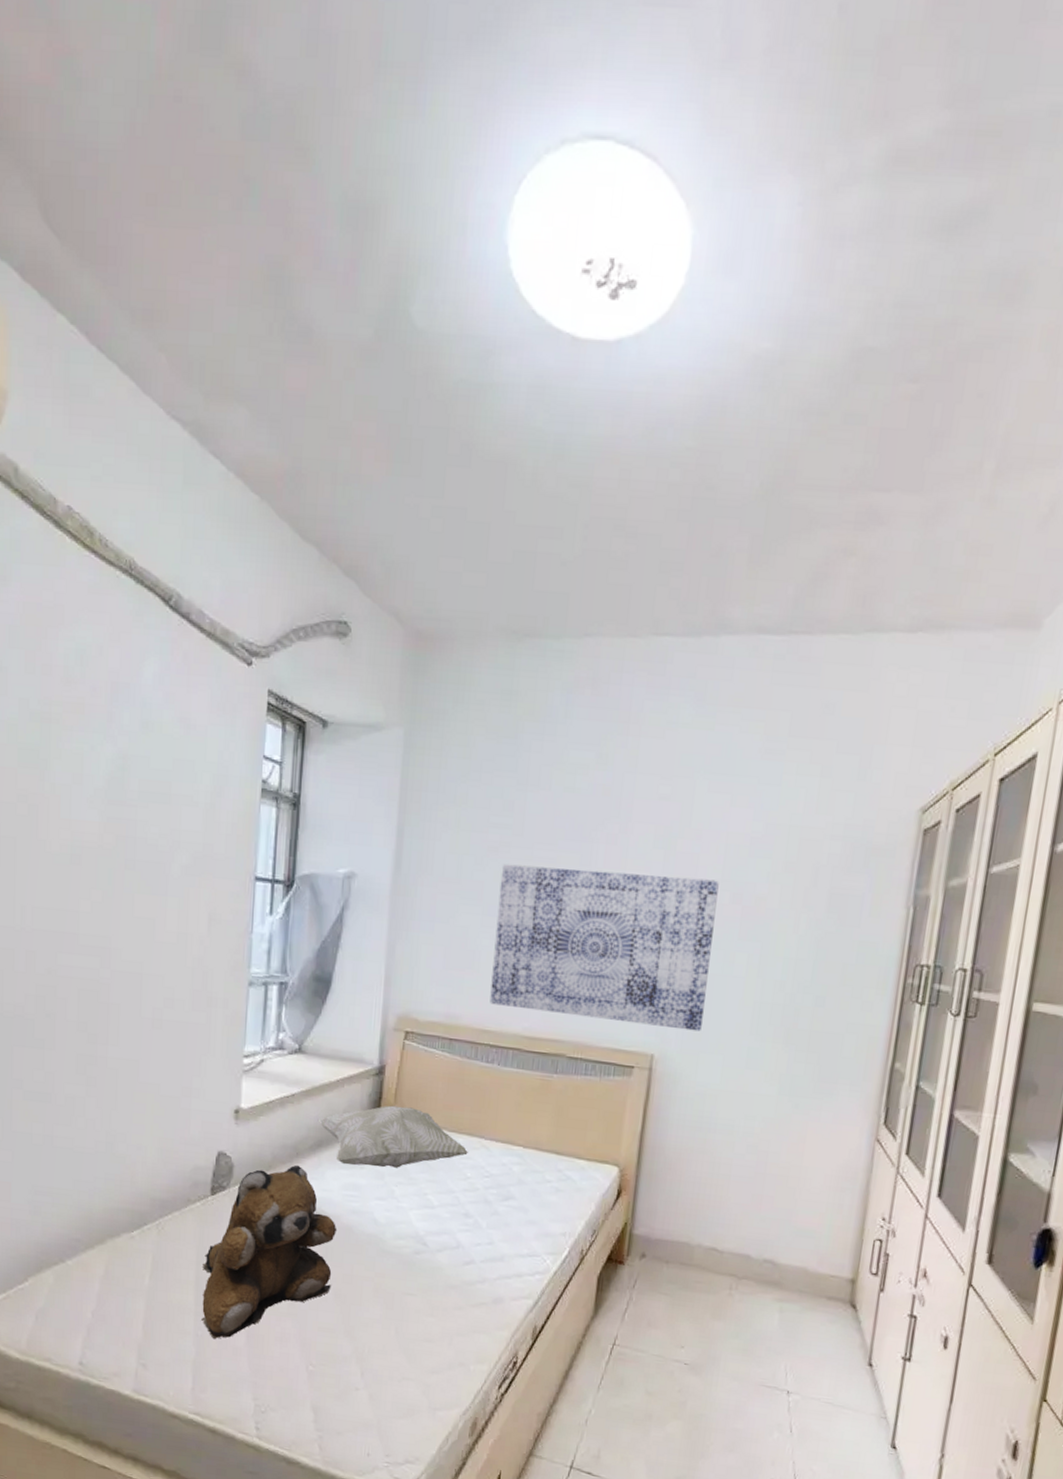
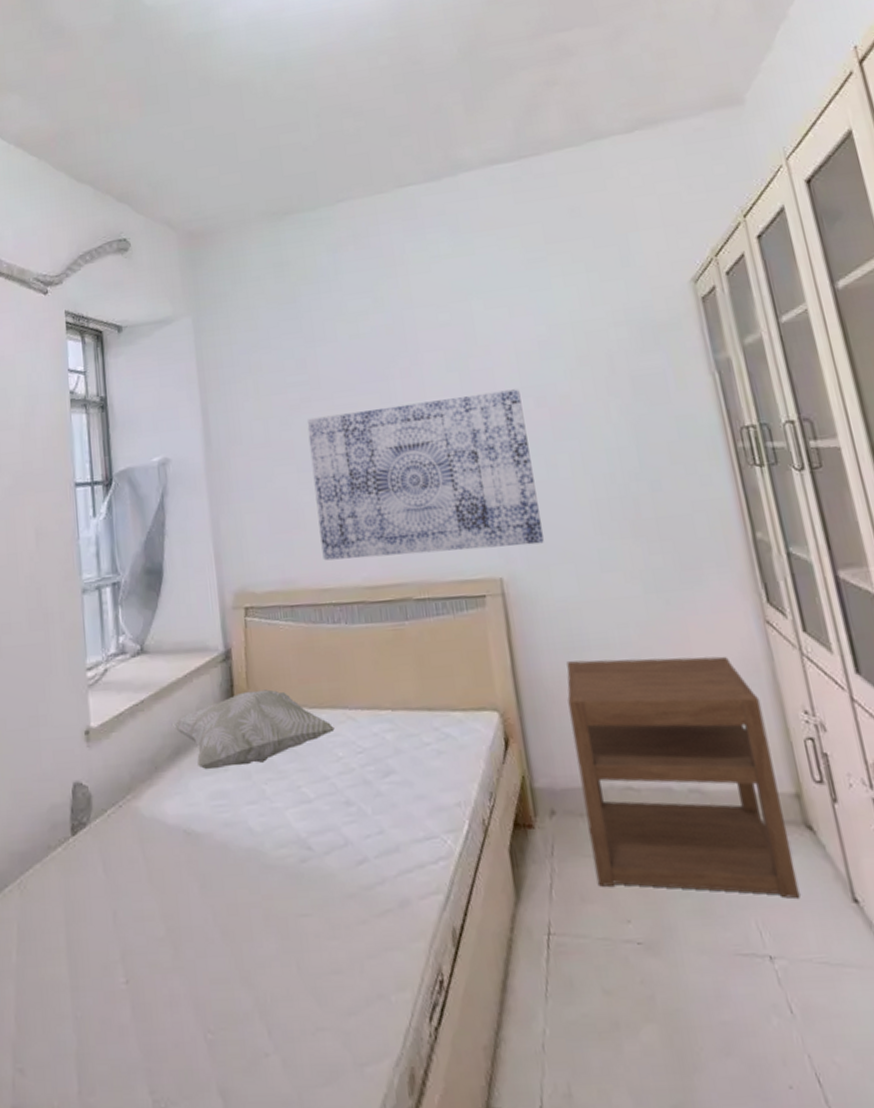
teddy bear: present [202,1164,338,1340] -> none [73,780,216,1020]
nightstand: none [665,1138,849,1356] -> present [566,656,800,900]

